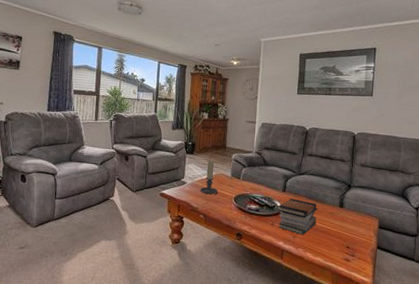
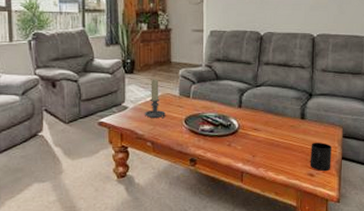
book stack: present [277,198,318,235] -> none [234,114,278,153]
mug: none [347,230,368,258] -> present [311,143,332,171]

